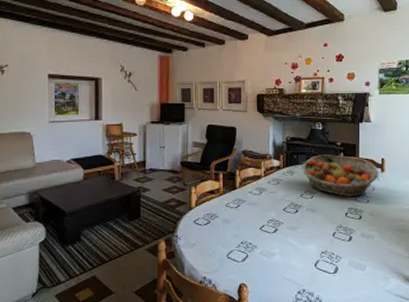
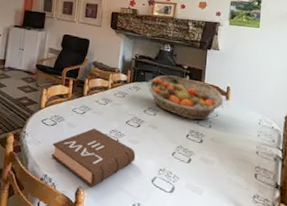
book: none [208,220,296,282] -> present [51,128,136,188]

